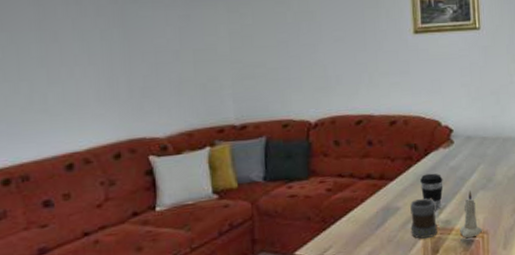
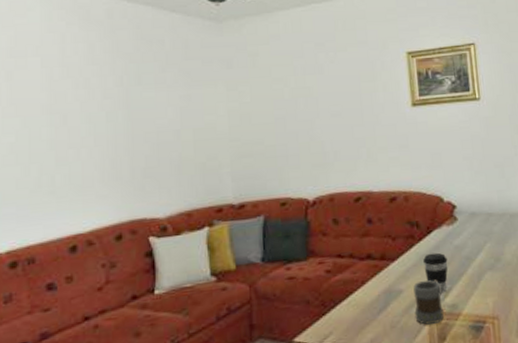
candle: present [460,190,483,238] -> none [468,271,493,324]

